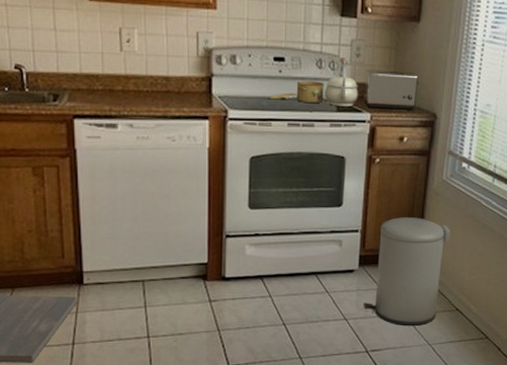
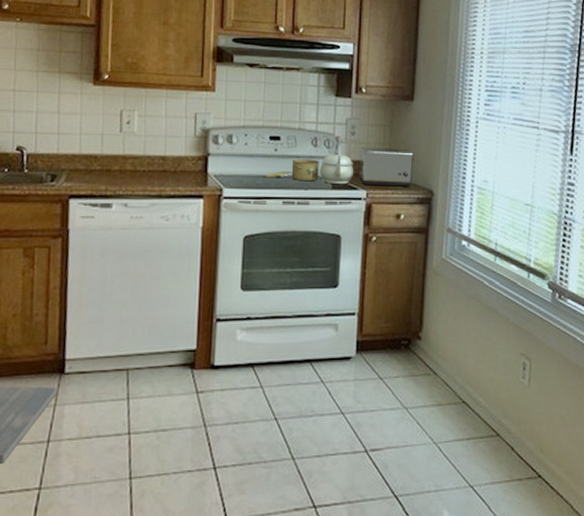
pedal bin: present [362,217,450,325] -> none [361,299,452,421]

